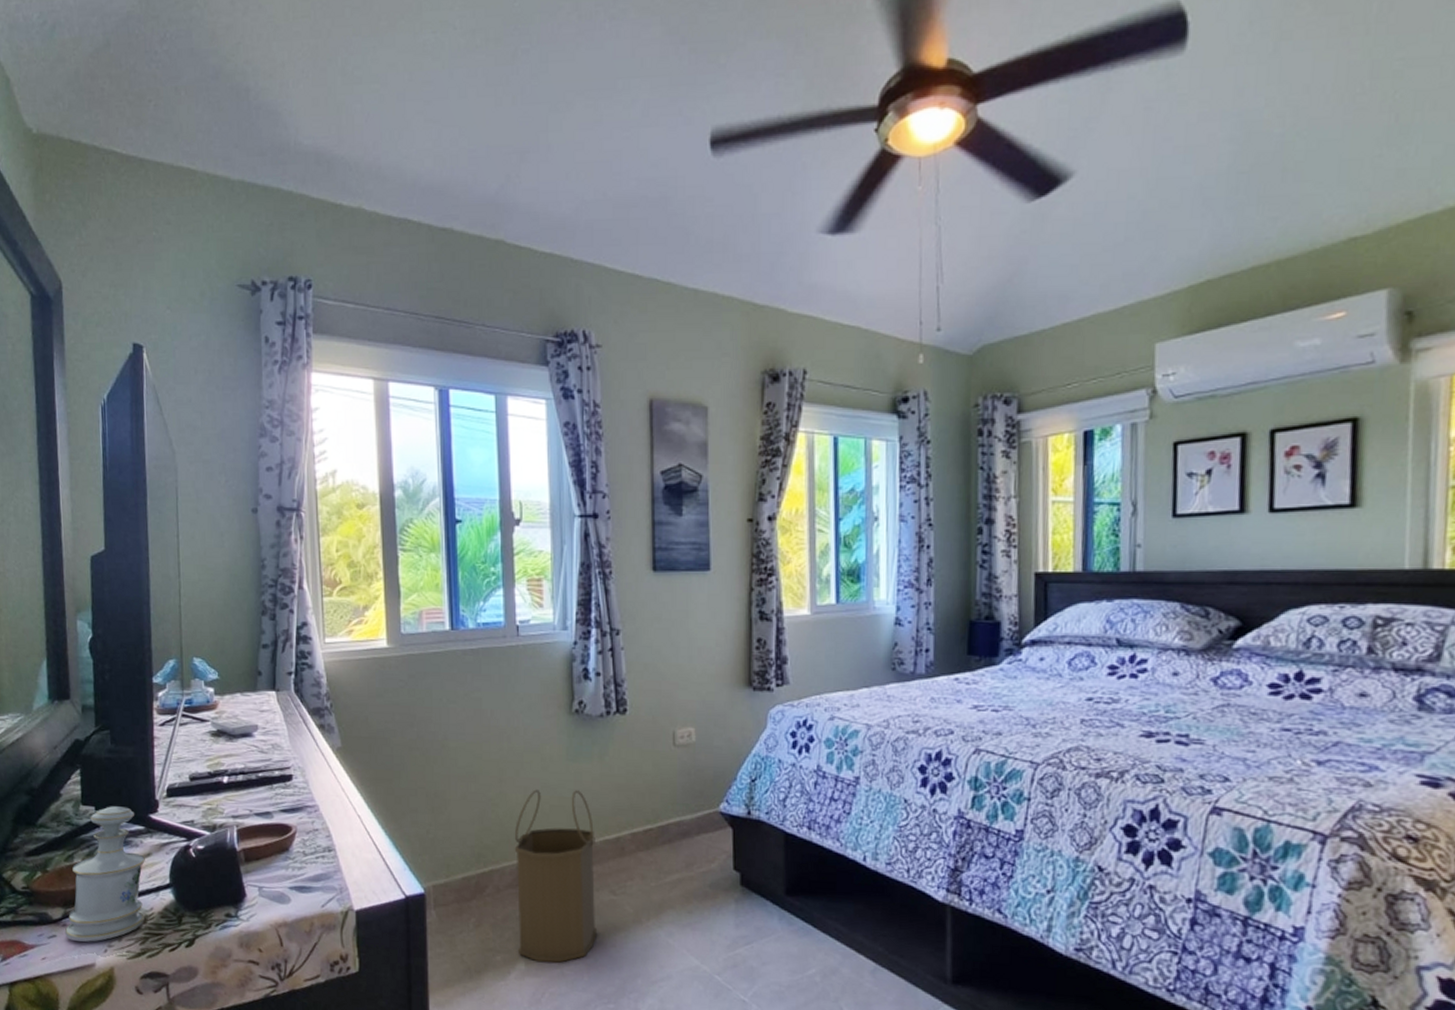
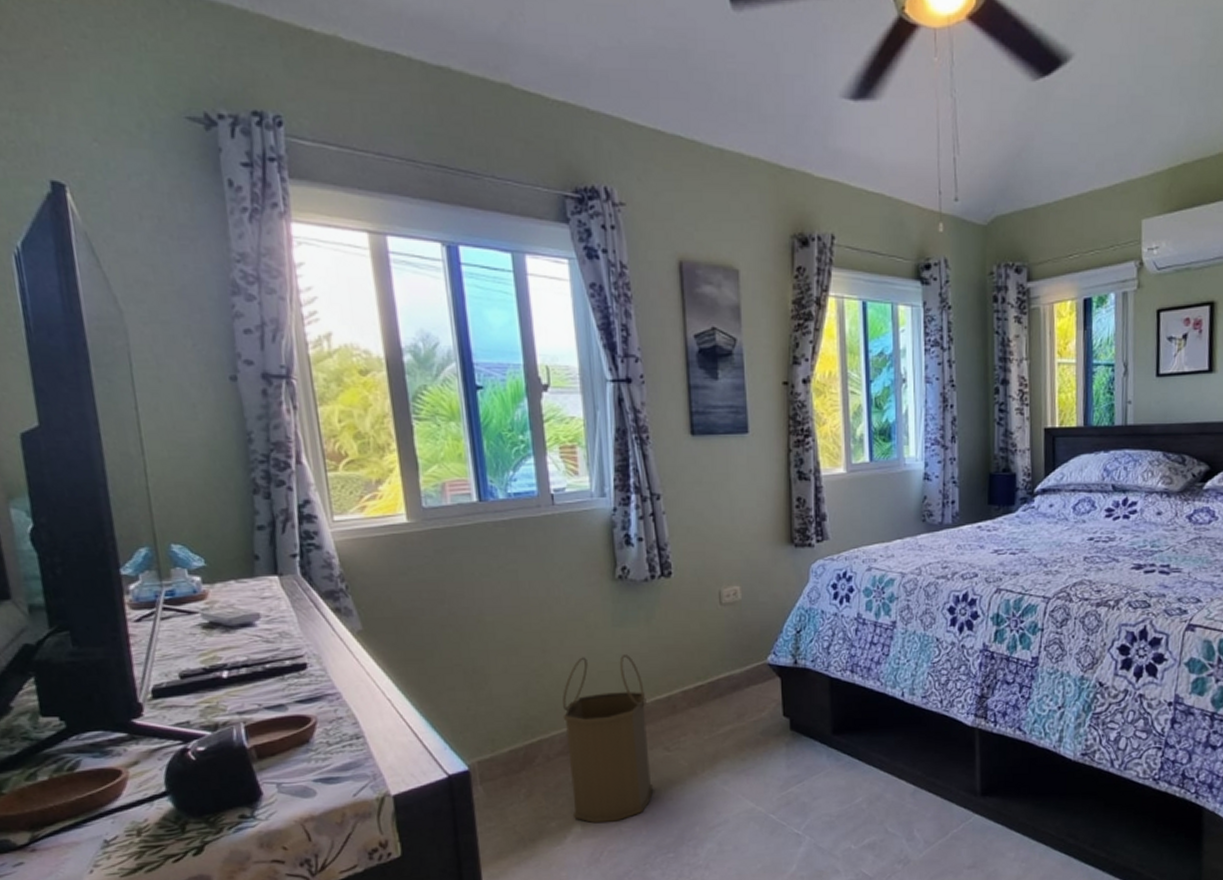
perfume bottle: present [64,805,145,942] -> none [34,713,138,866]

